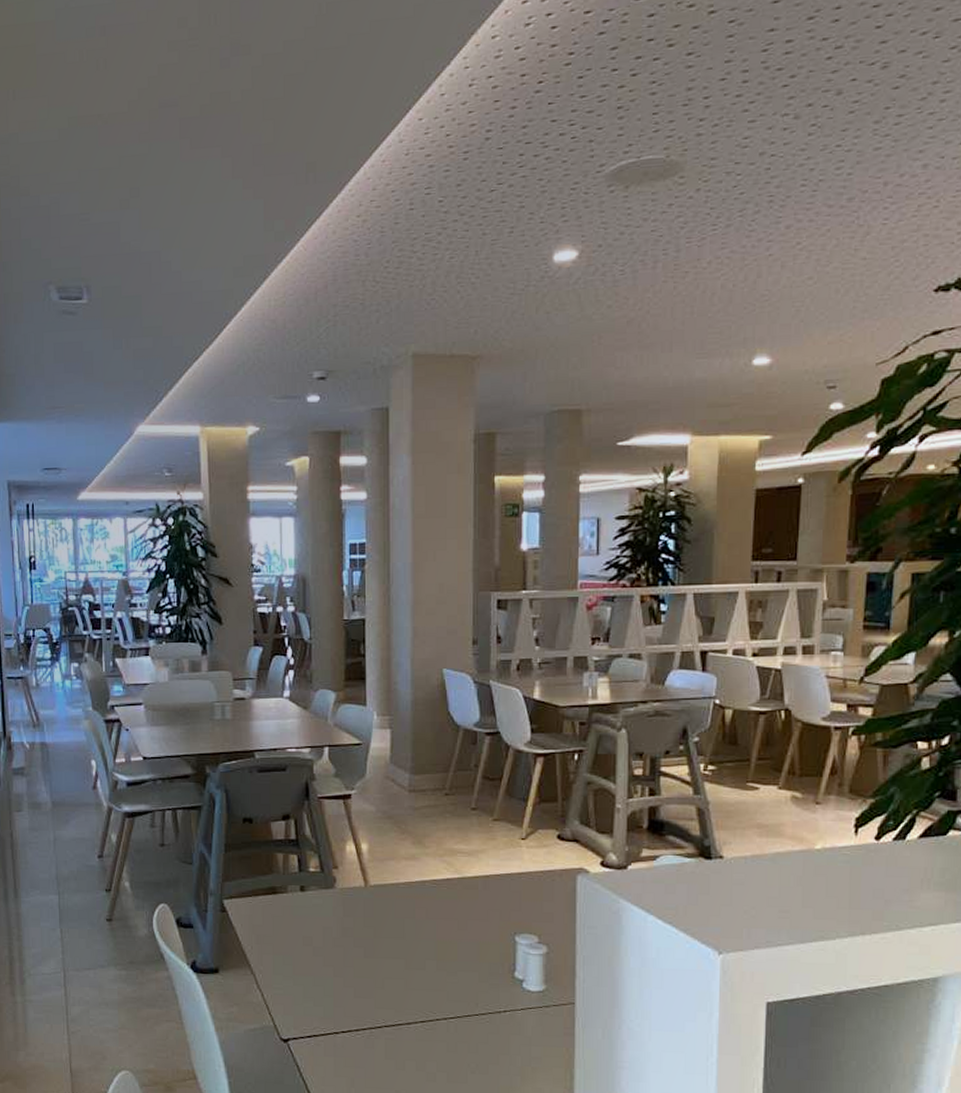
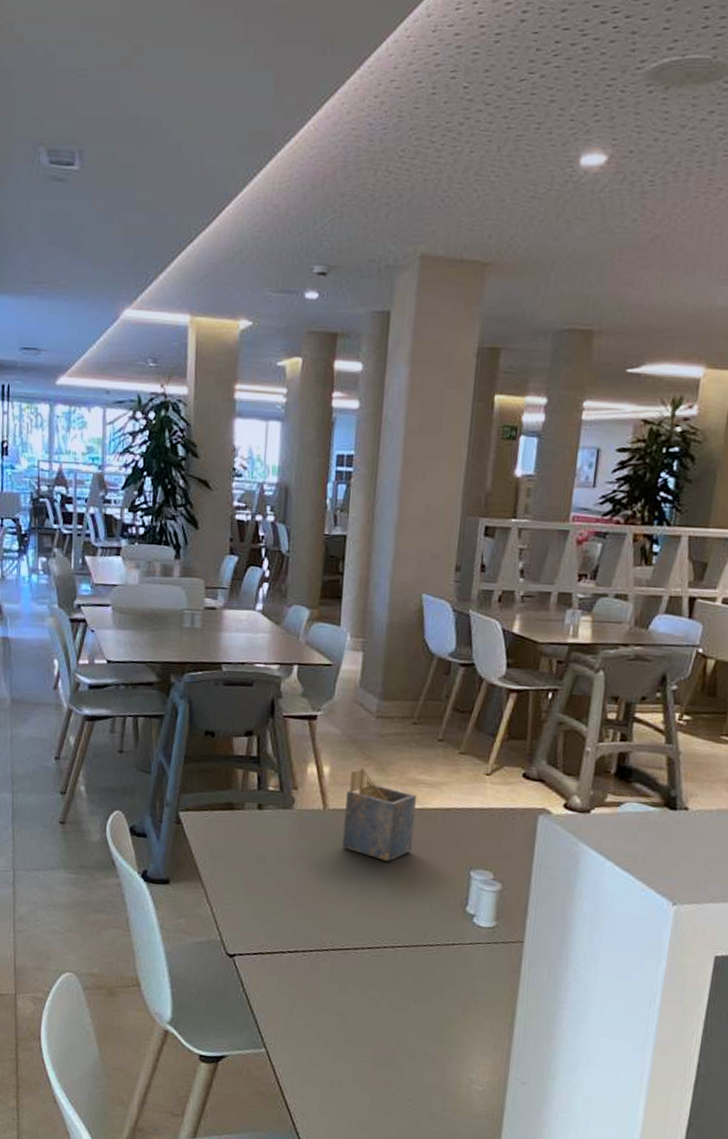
napkin holder: none [386,841,456,934] -> present [342,767,417,862]

